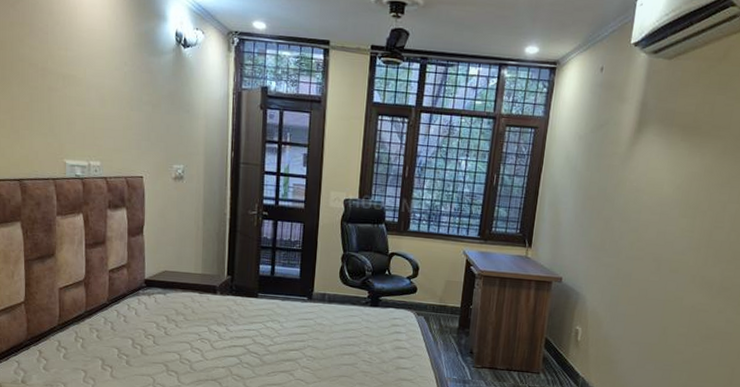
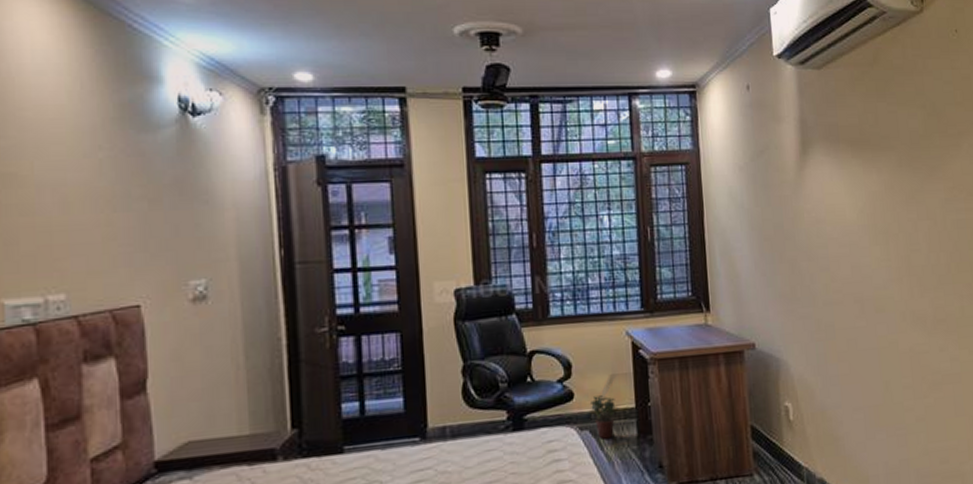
potted plant: none [428,293,447,325] -> present [591,395,617,440]

